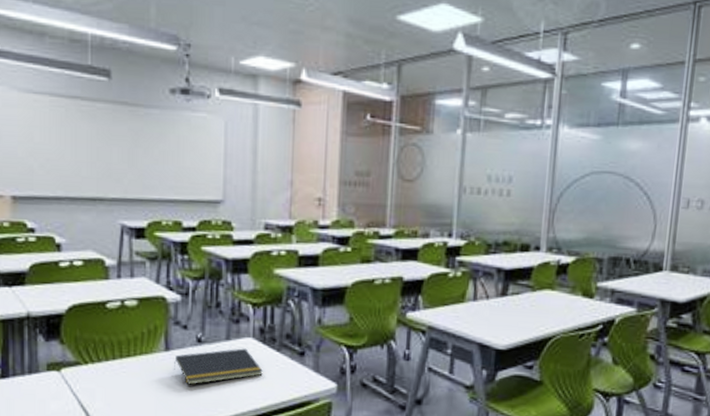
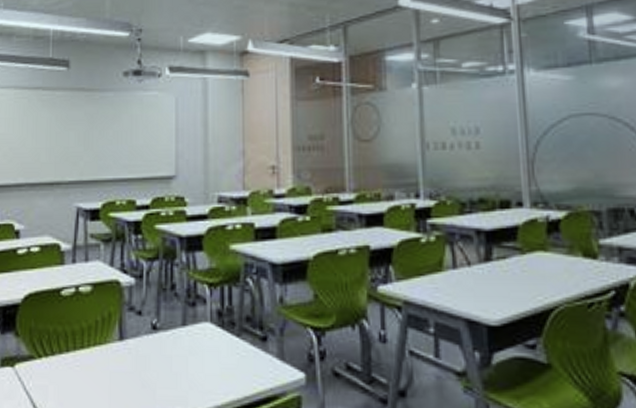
notepad: present [173,348,263,385] -> none [127,334,223,379]

